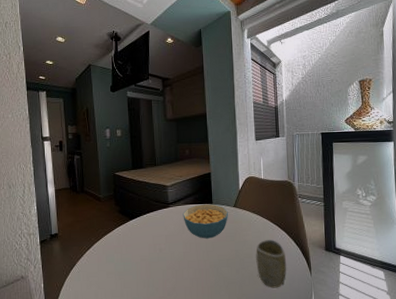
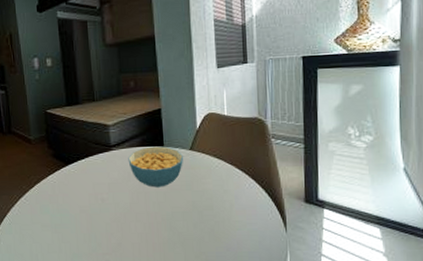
cup: present [256,240,287,288] -> none [217,189,256,246]

